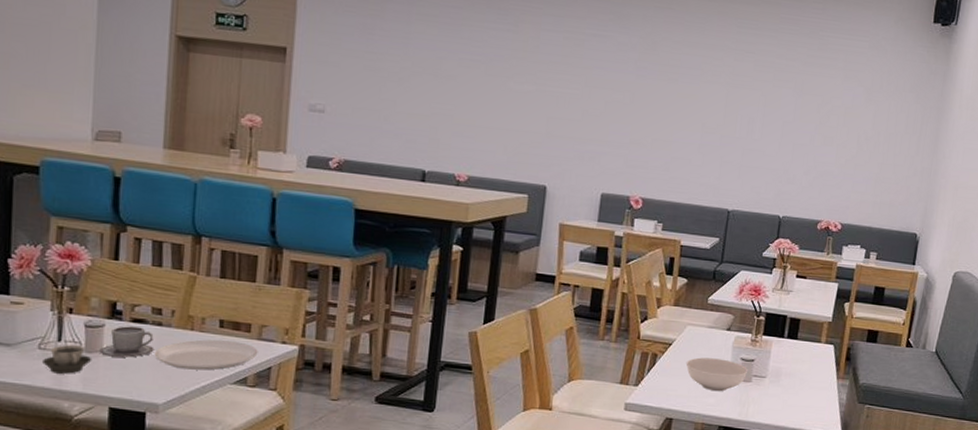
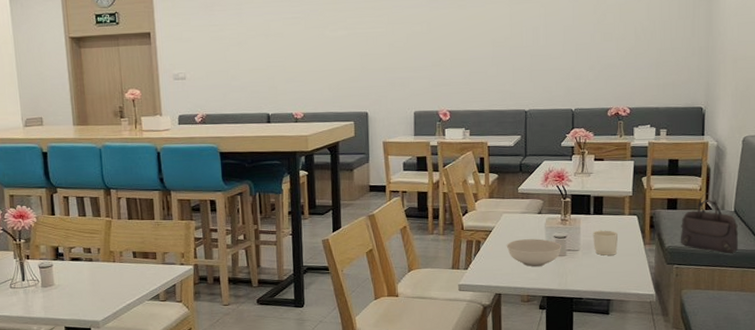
cup: present [41,344,92,374] -> none [13,282,48,305]
cup: present [99,326,154,358] -> none [52,264,90,289]
plate: present [154,339,258,371] -> none [90,267,164,293]
mug: none [782,356,810,387] -> present [592,229,618,256]
handbag: none [875,329,937,399] -> present [680,193,739,254]

